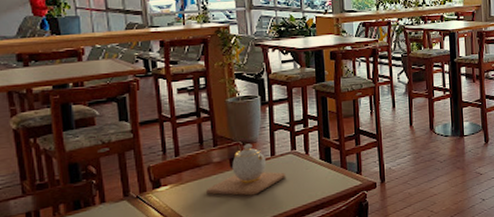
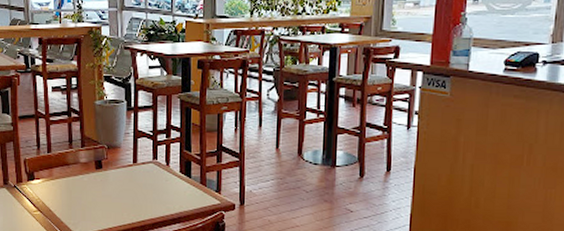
teapot: present [206,143,286,196] -> none [73,148,147,200]

